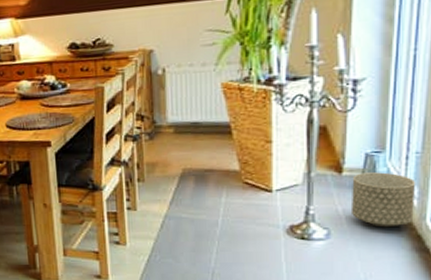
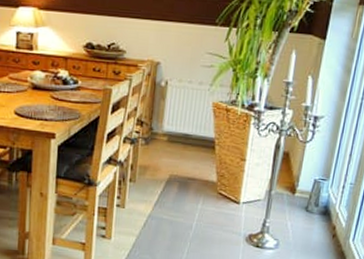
planter: present [350,172,416,228] -> none [296,195,347,244]

